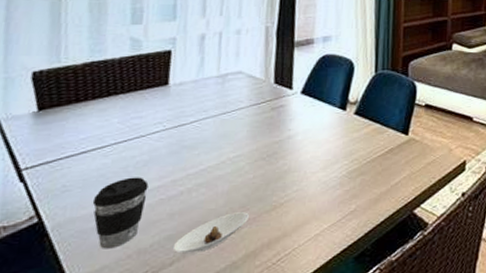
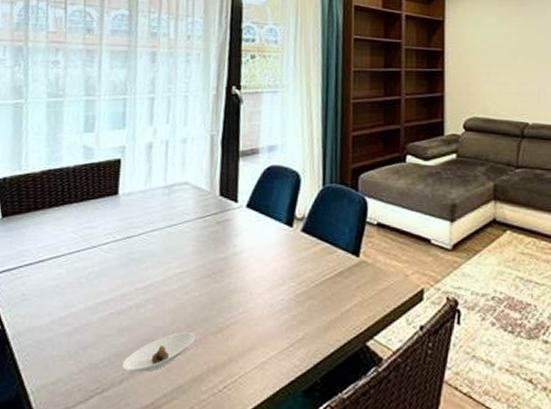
coffee cup: present [92,177,149,249] -> none [48,289,100,362]

